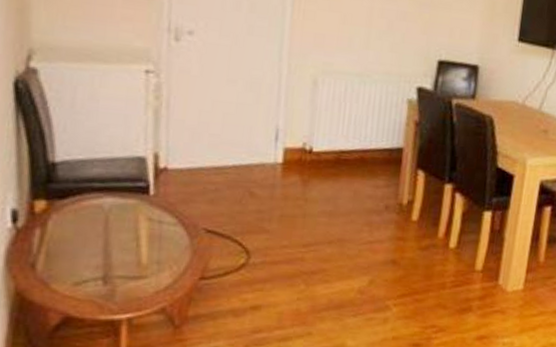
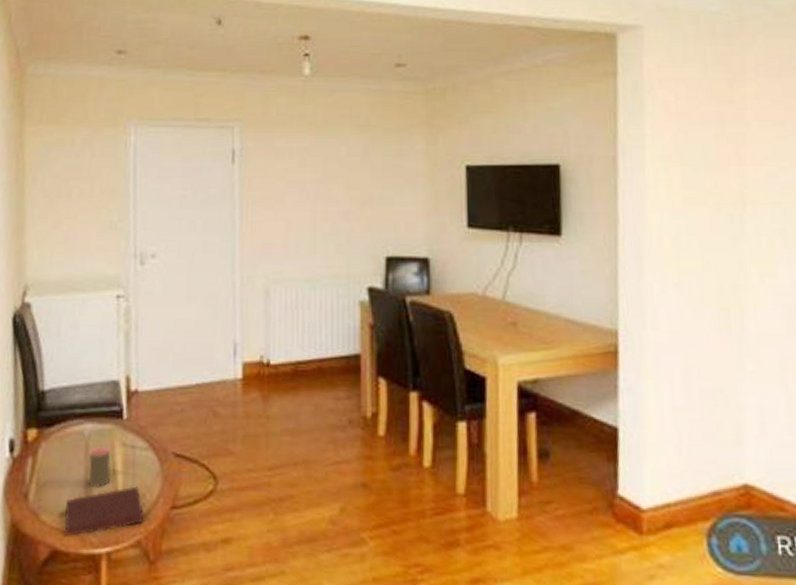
notebook: none [79,258,171,304] -> present [64,486,145,536]
cup: none [107,220,134,260] -> present [88,447,111,489]

